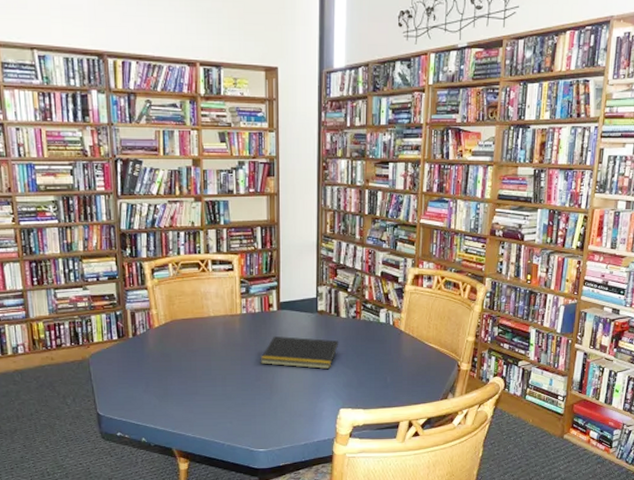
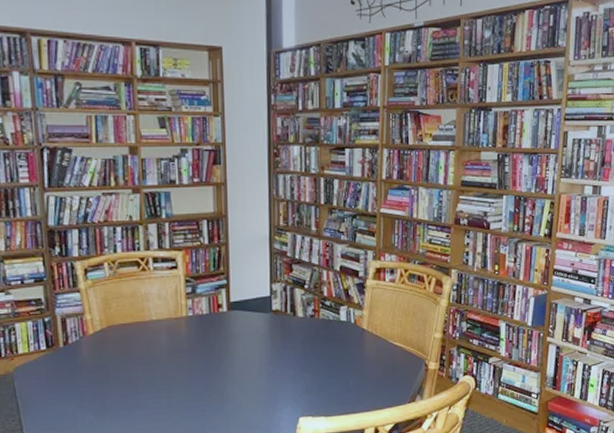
notepad: present [260,335,339,370] -> none [209,339,297,375]

